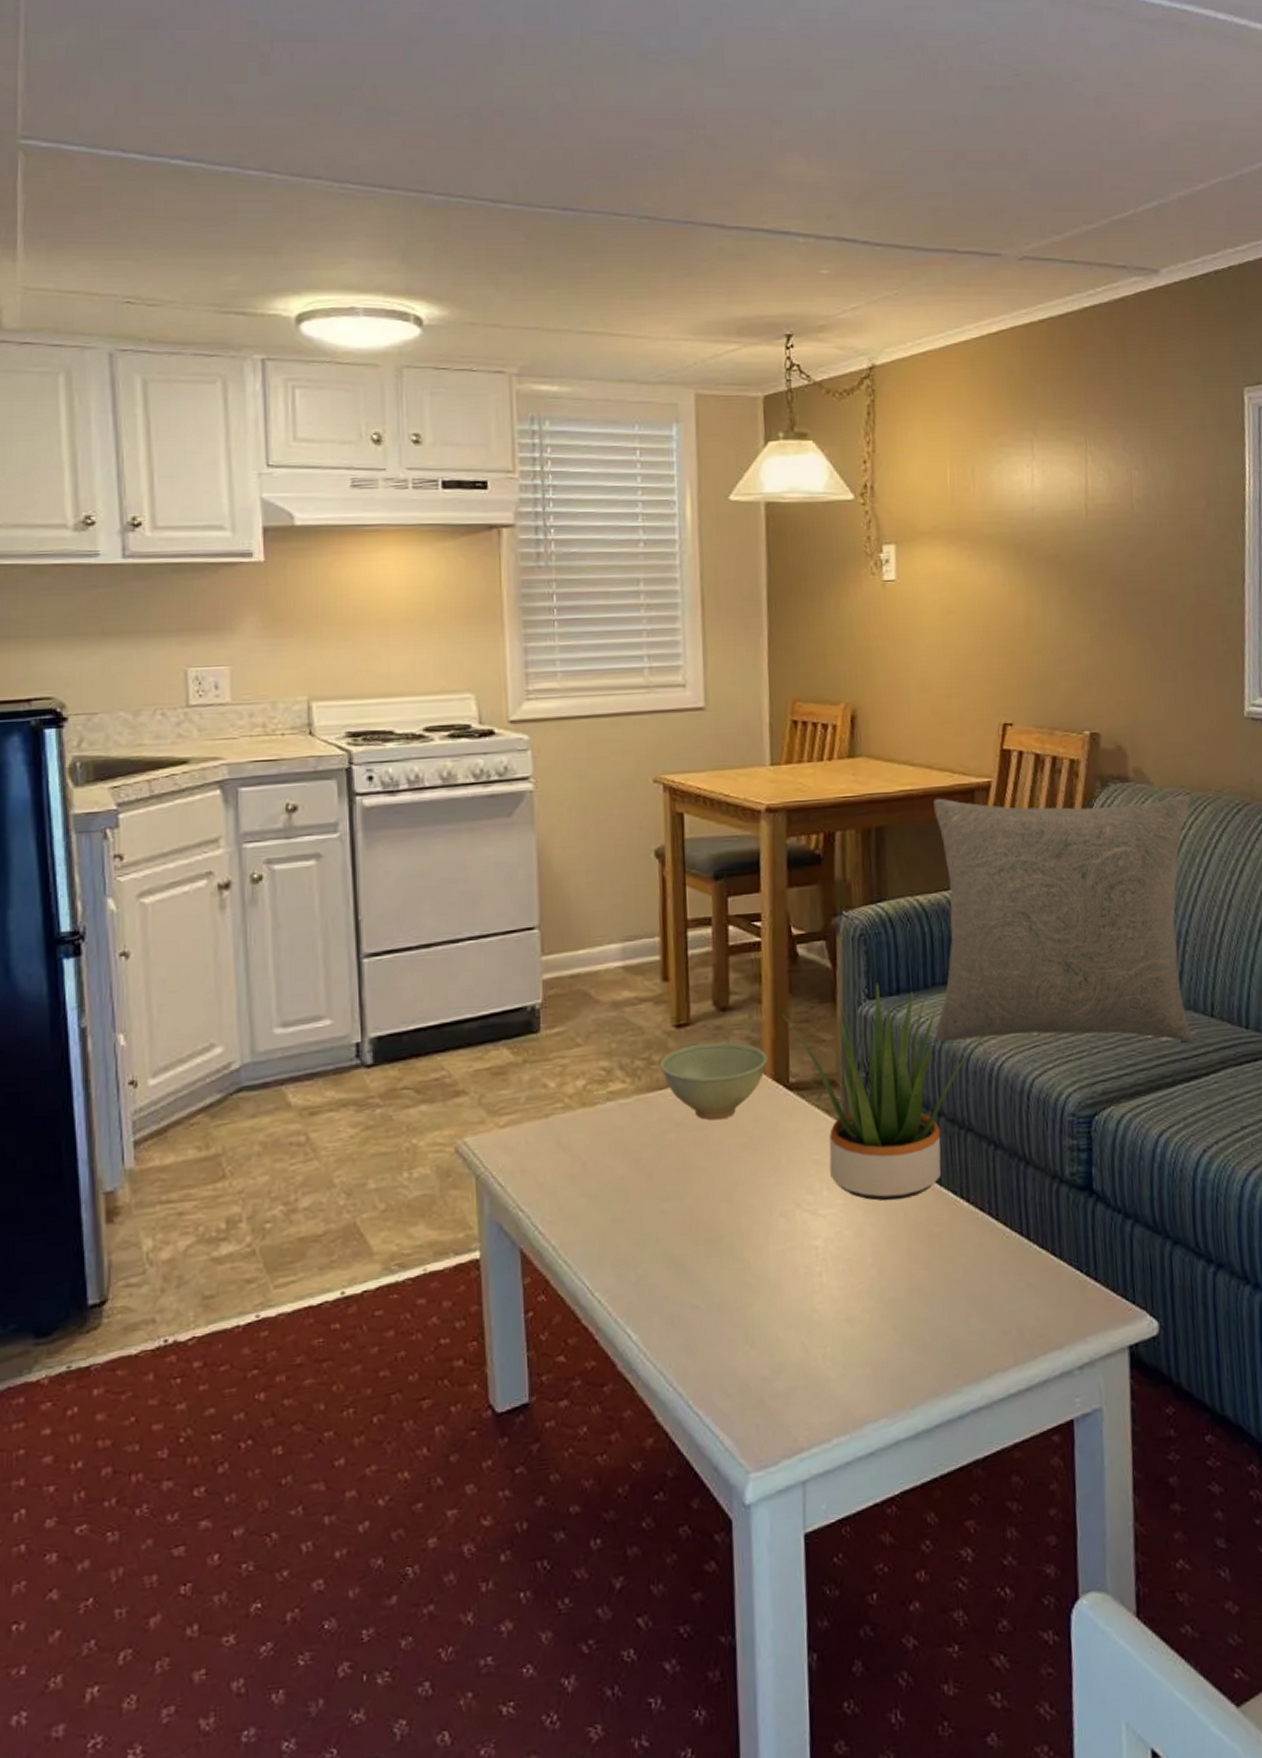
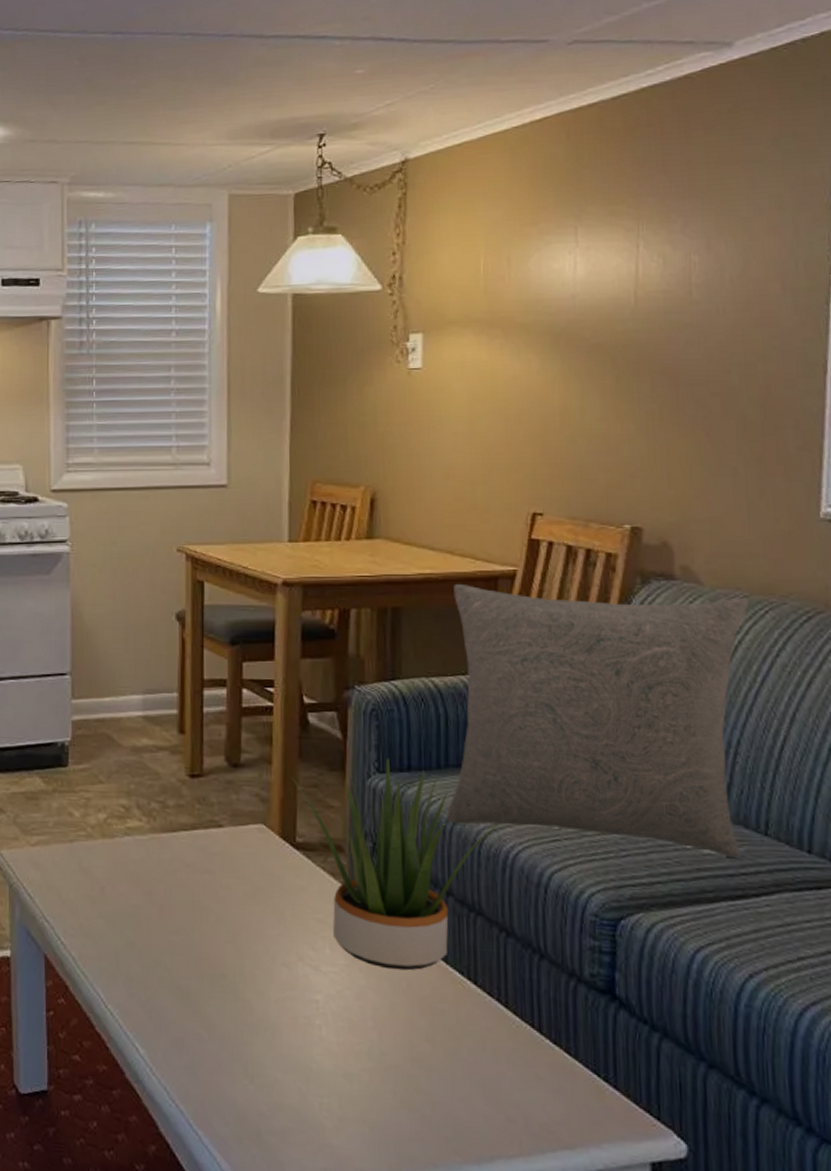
bowl: present [660,1042,768,1120] -> none [174,794,276,867]

